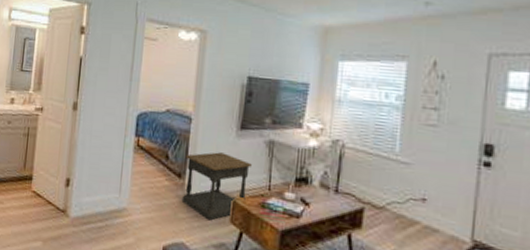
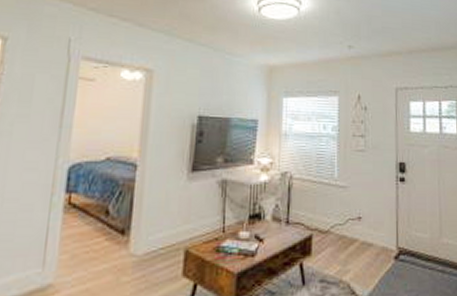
side table: present [181,152,252,221] -> none [125,199,205,278]

